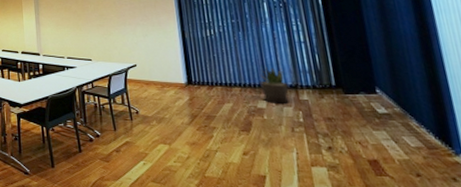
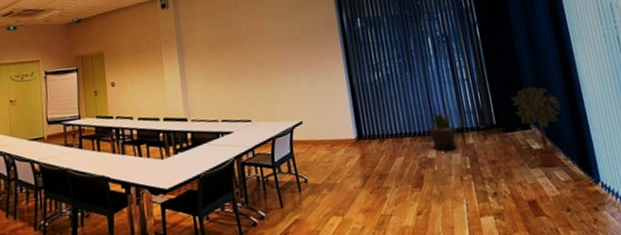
potted tree: none [354,54,417,132] -> present [511,87,562,168]

